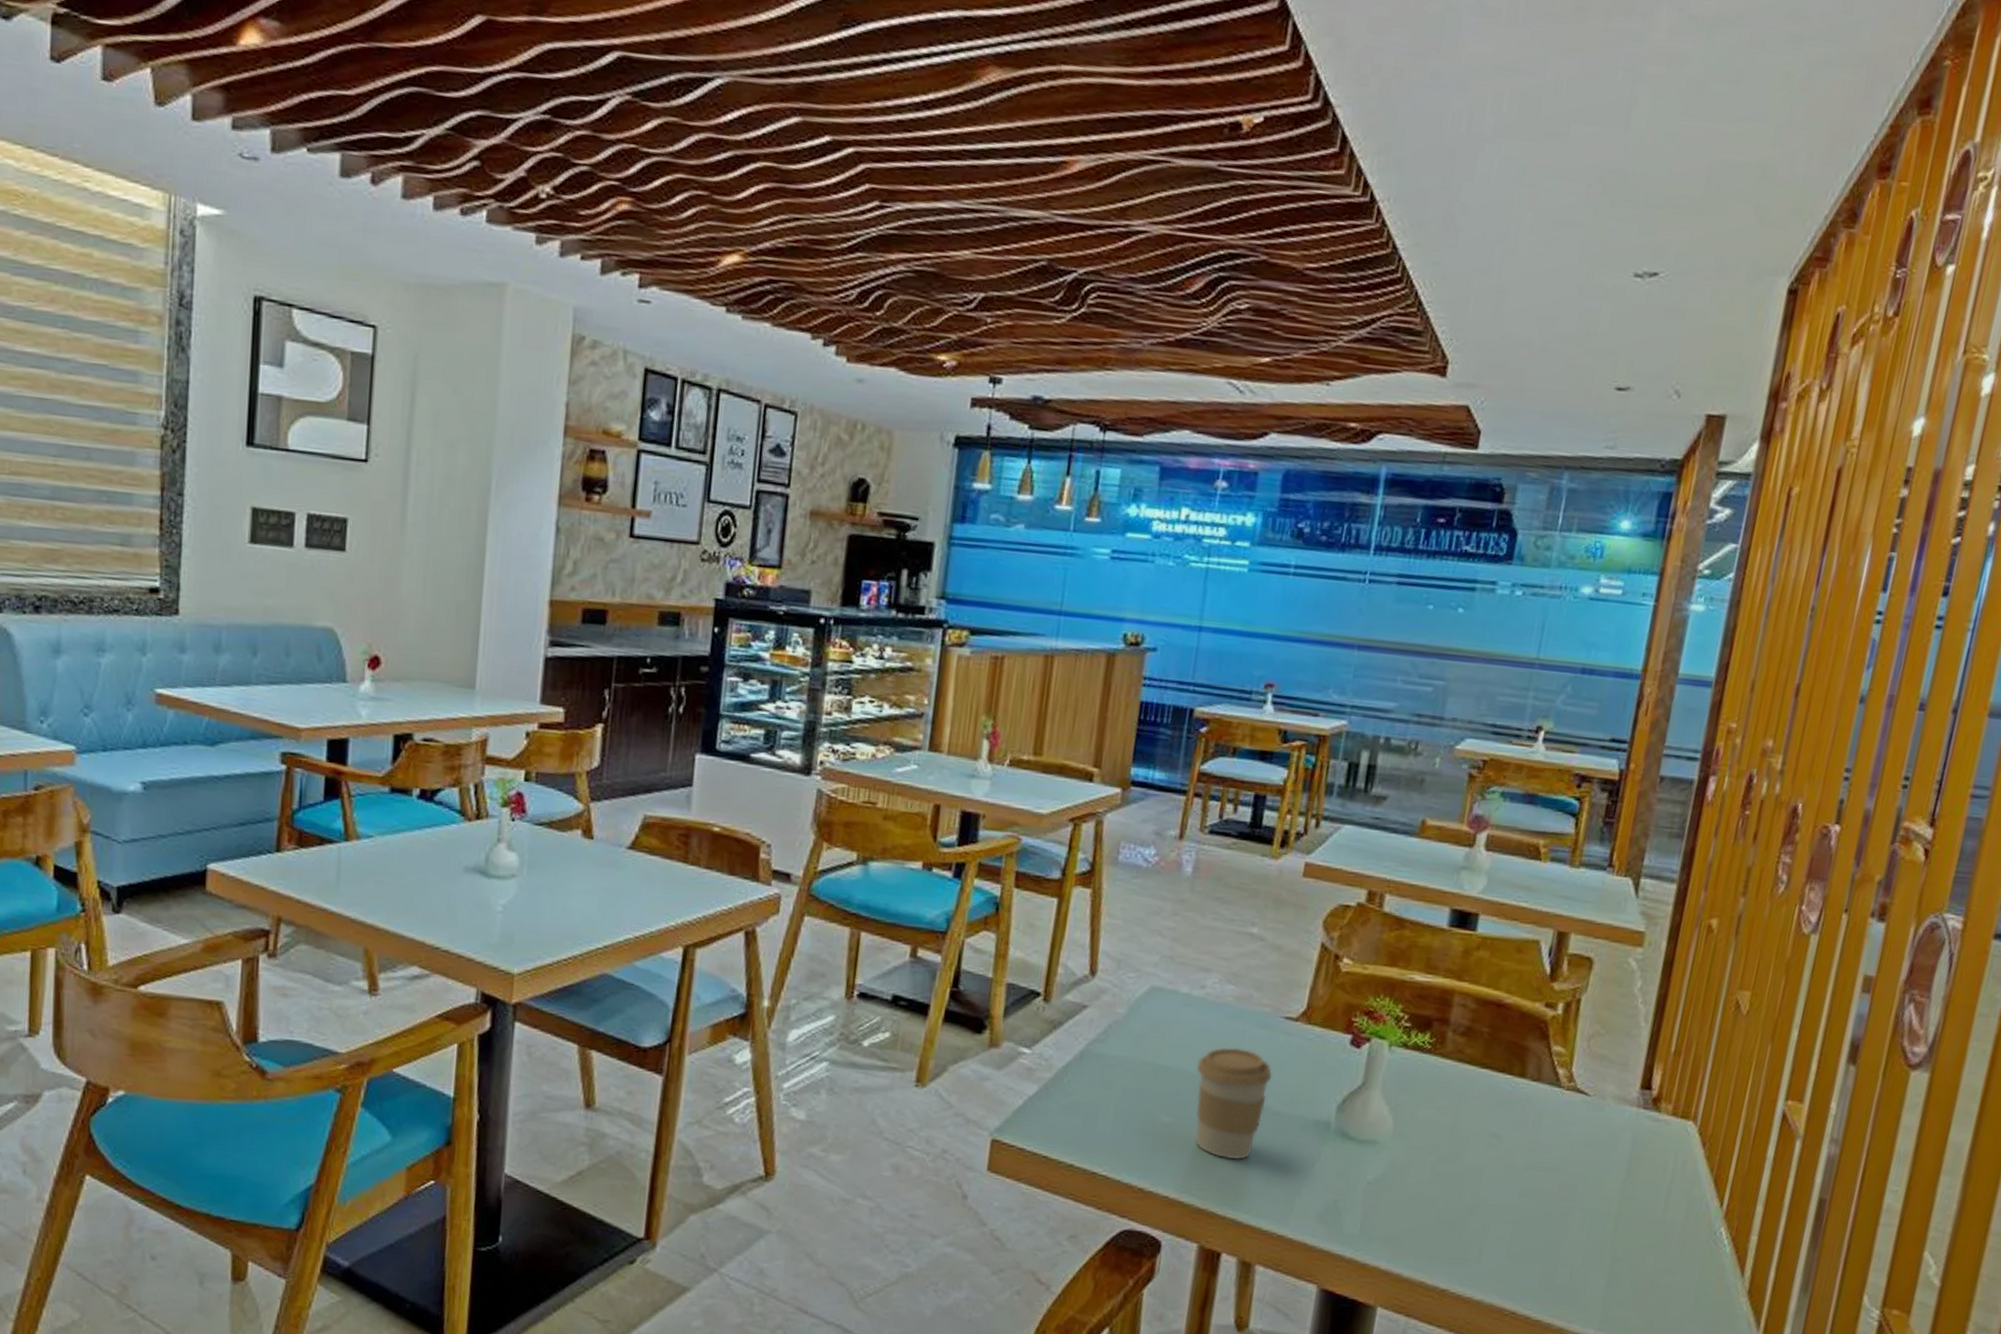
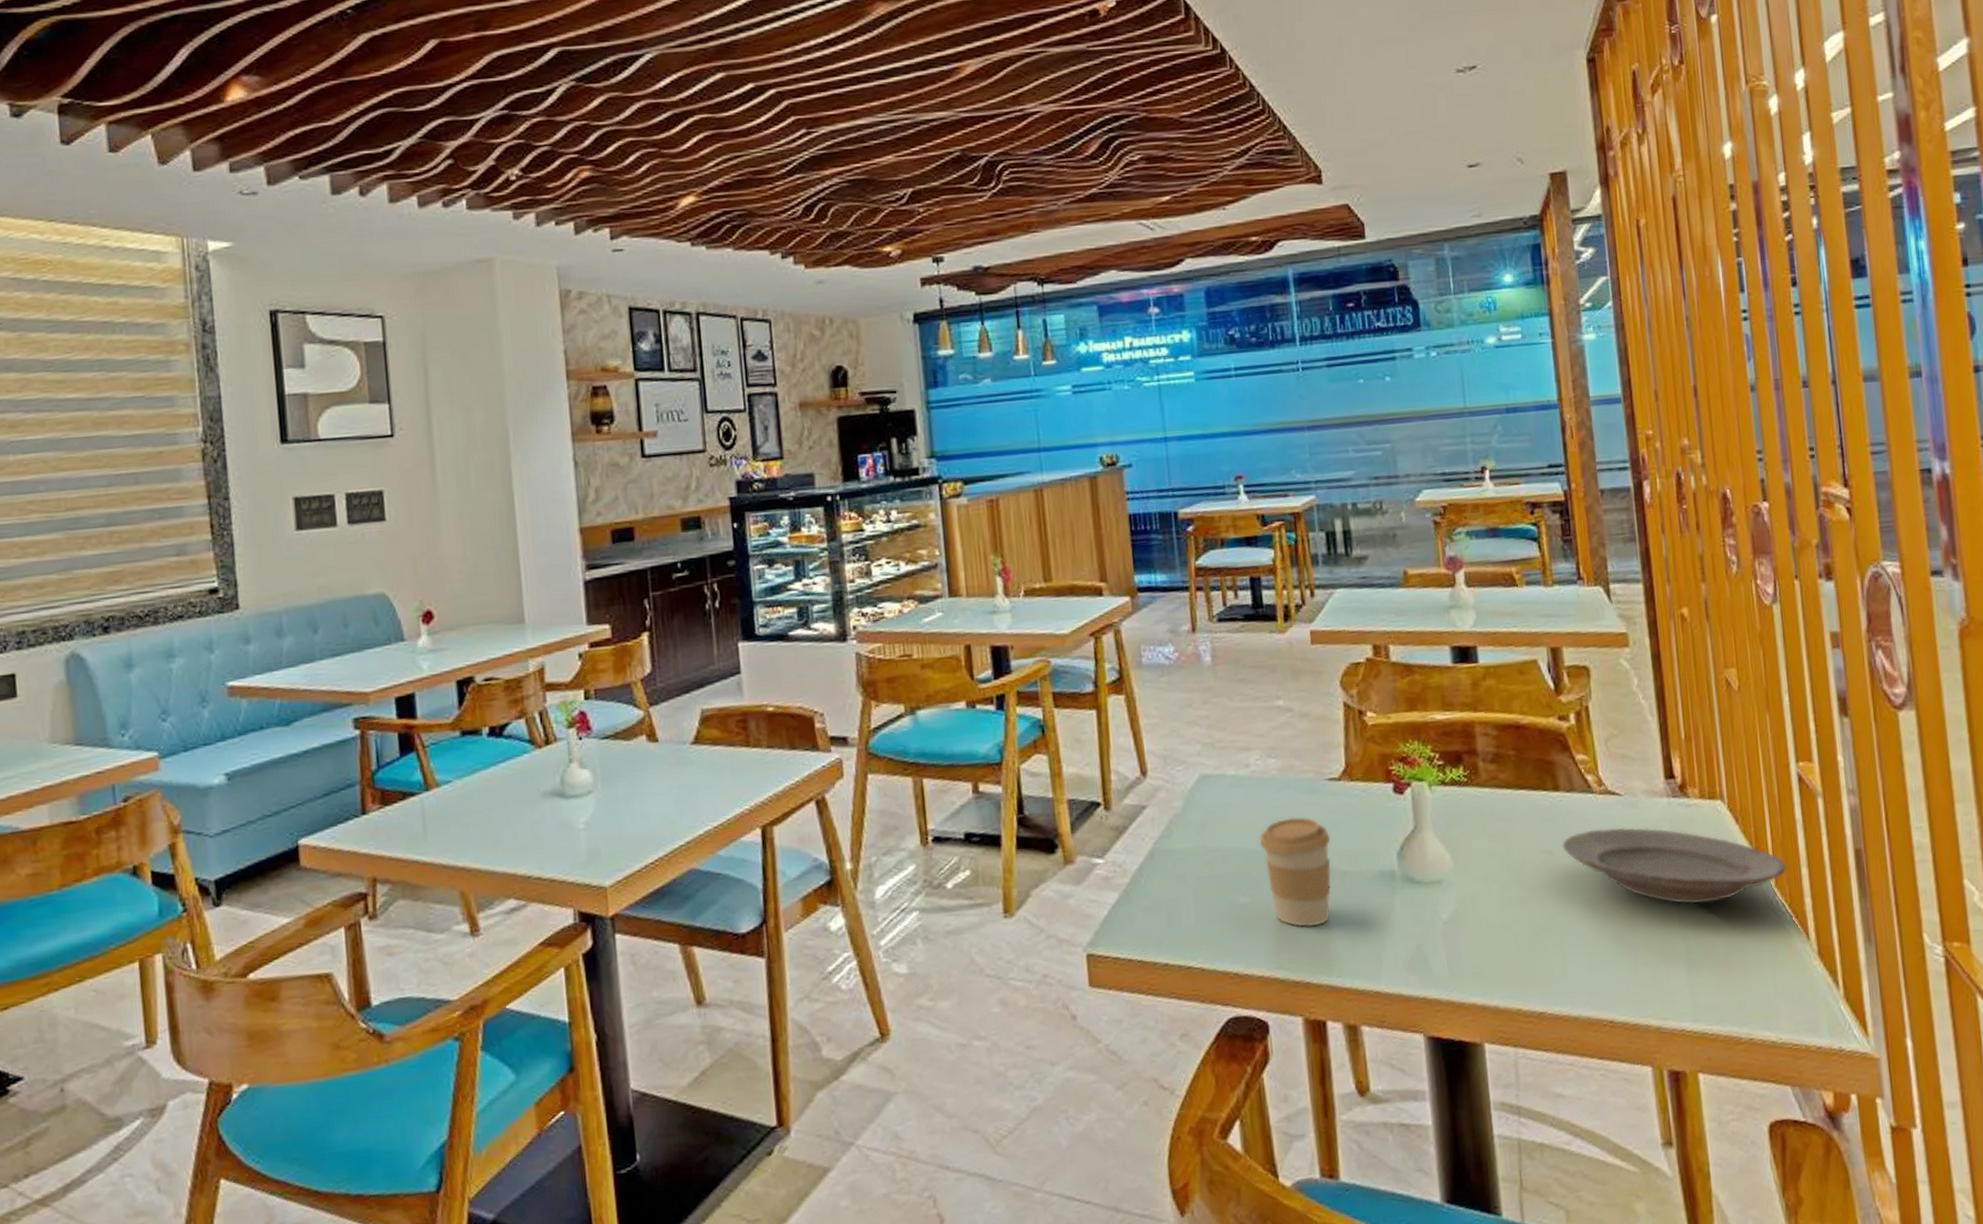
plate: none [1512,1123,1743,1221] -> present [1562,827,1787,905]

